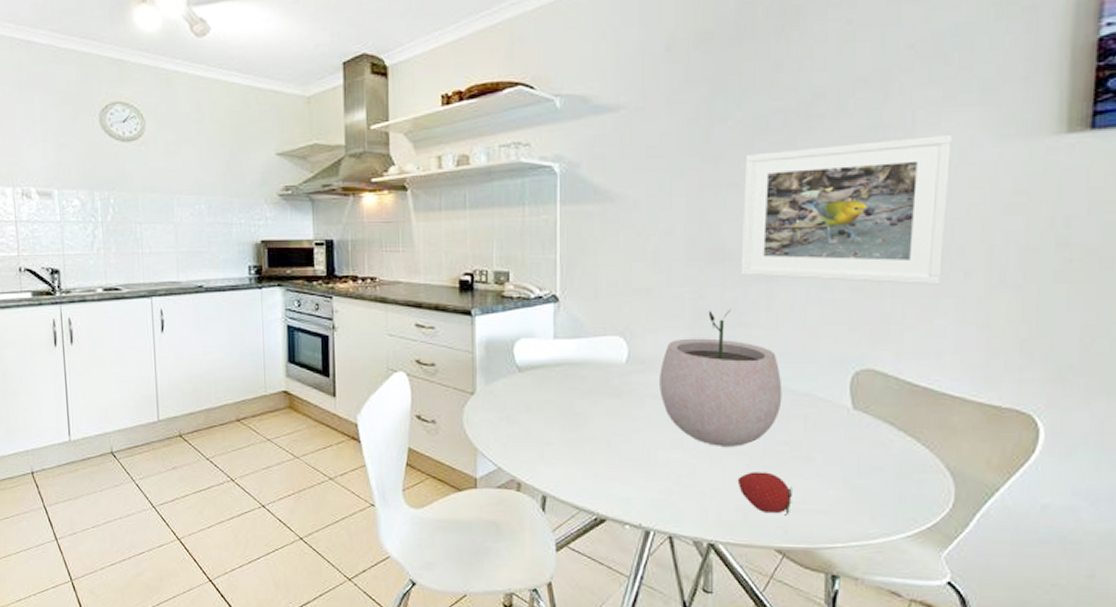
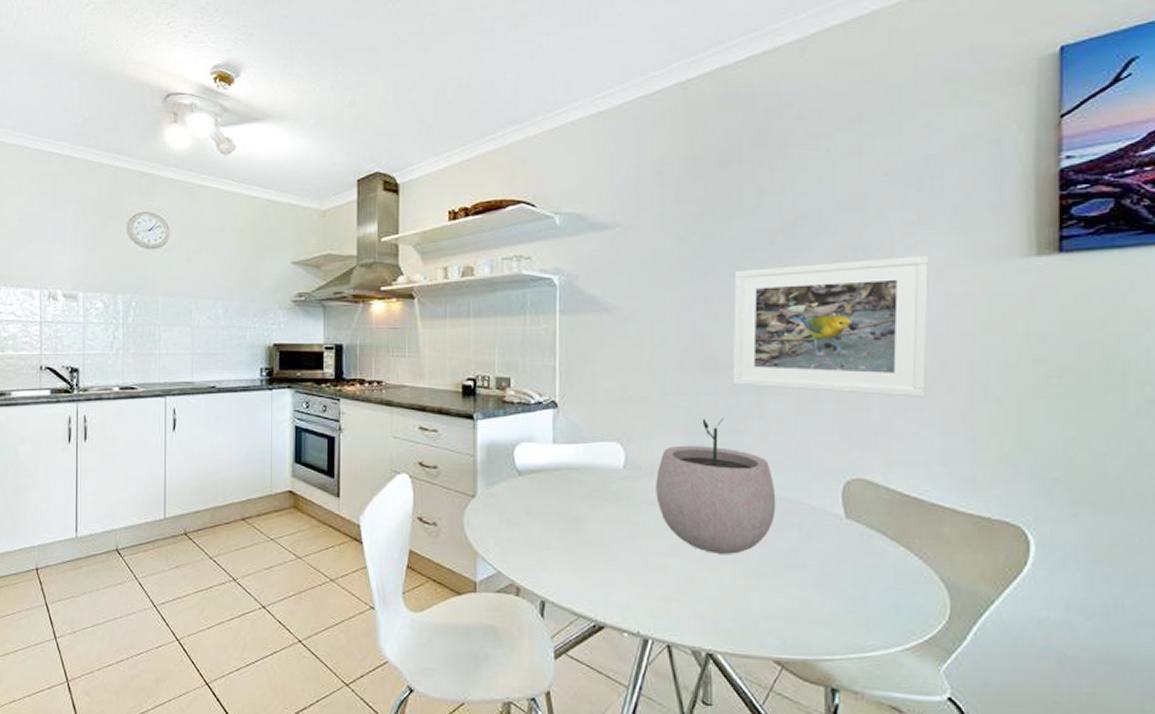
fruit: present [737,472,792,516] -> none [734,580,789,626]

